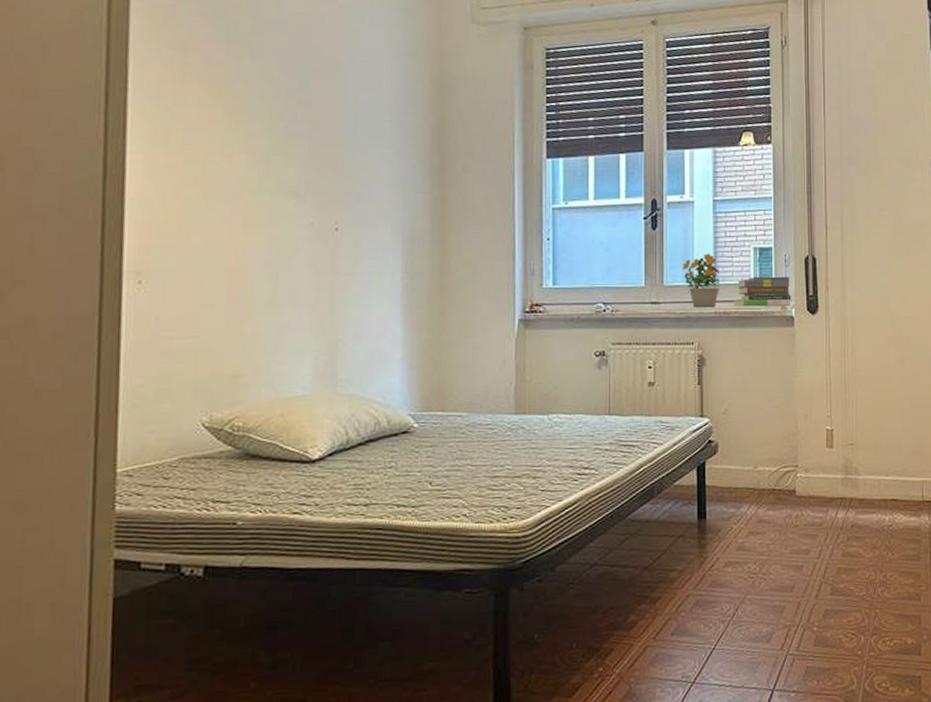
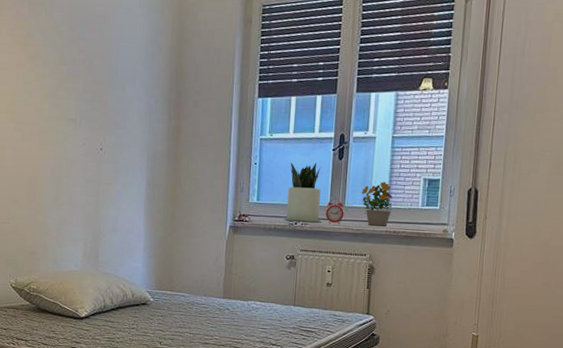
planter: none [588,235,636,309] -> present [283,162,322,224]
alarm clock: none [640,276,663,308] -> present [325,198,344,224]
books: present [733,276,791,307] -> none [402,203,453,230]

